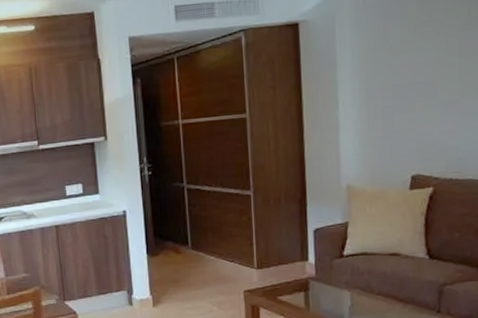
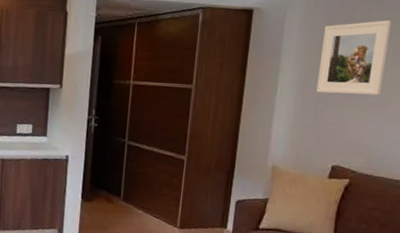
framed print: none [379,10,453,100] -> present [316,20,392,96]

